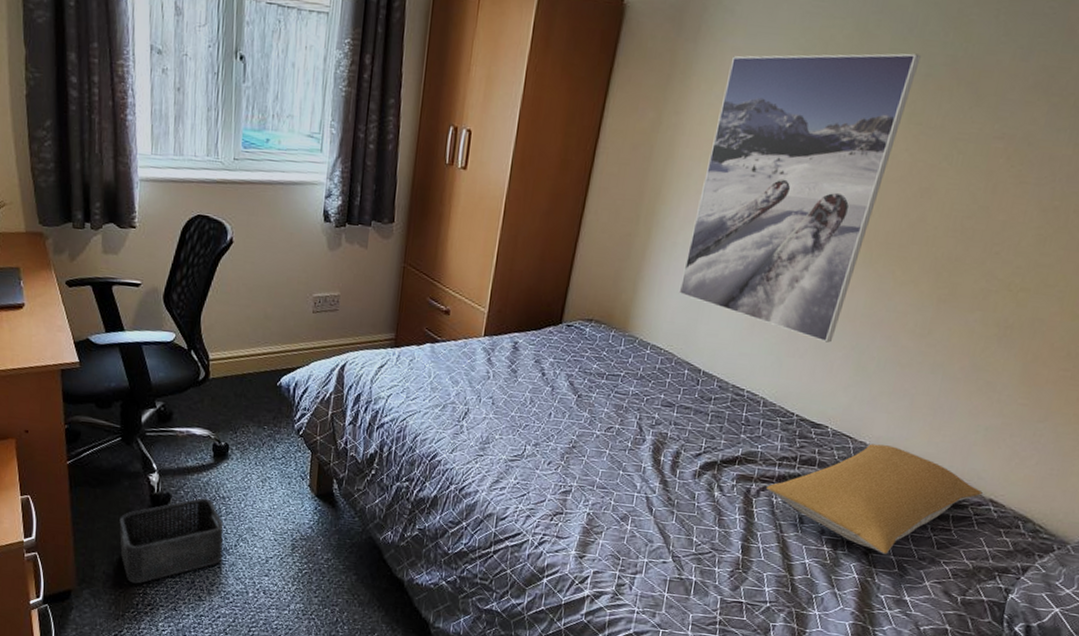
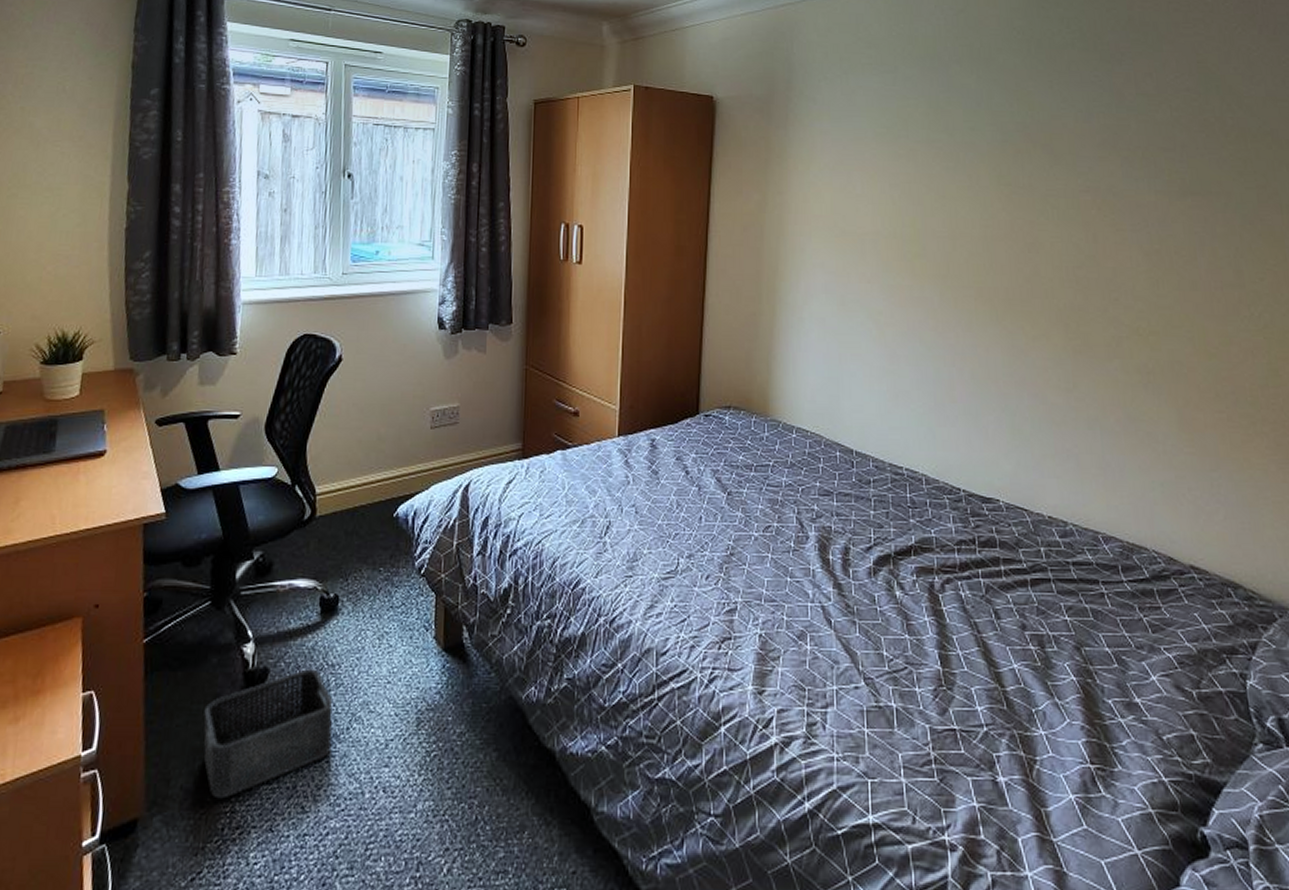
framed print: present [678,53,921,343] -> none [814,123,994,407]
pillow: present [766,444,983,554] -> none [951,515,1180,646]

